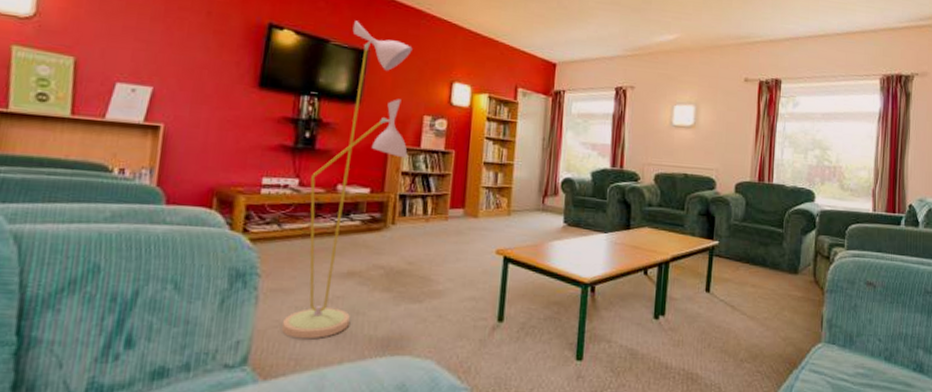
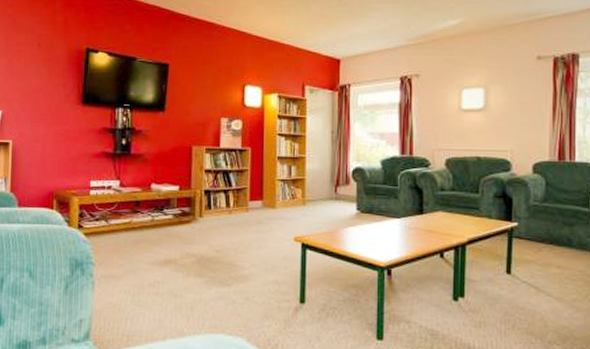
floor lamp: present [281,20,413,339] -> none [114,38,209,319]

